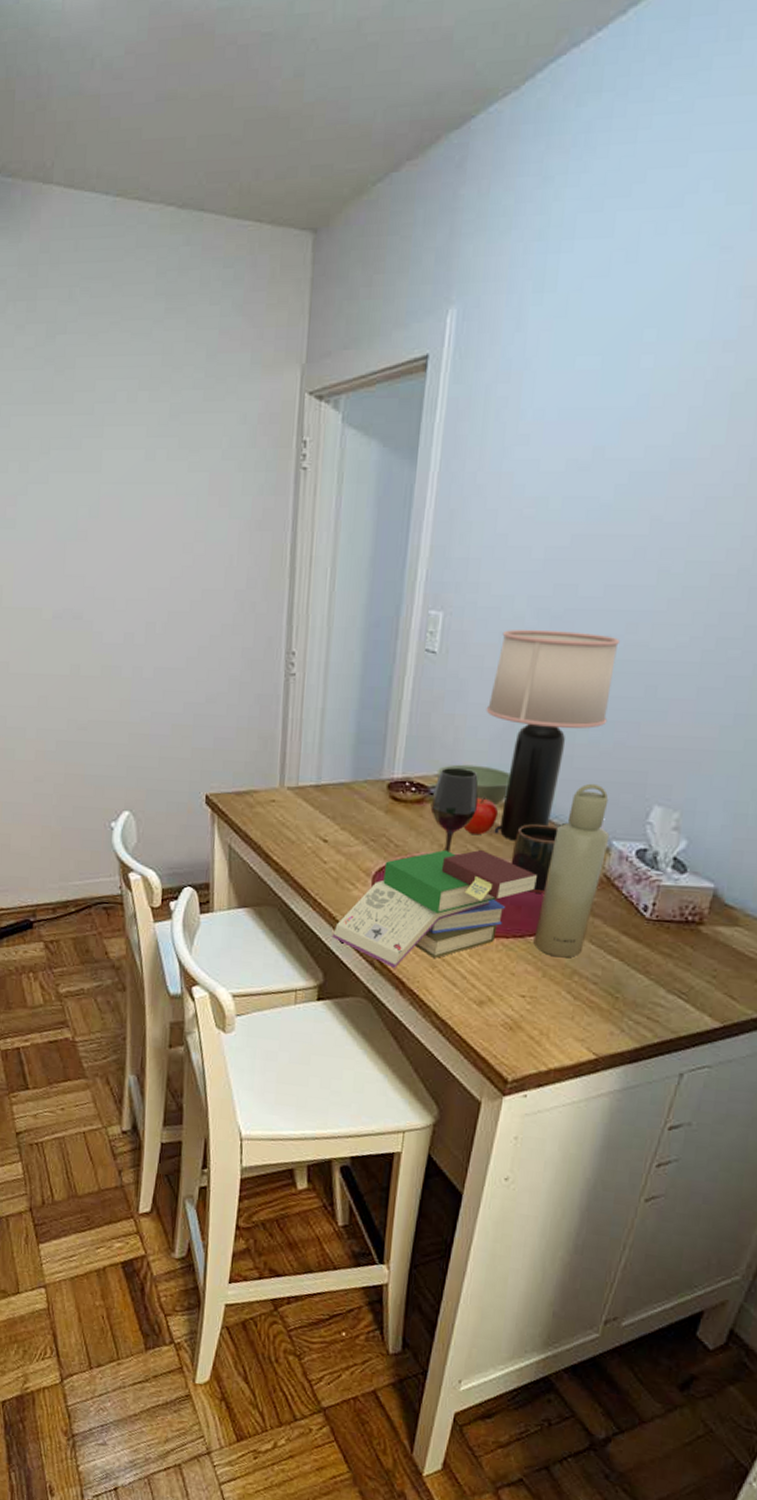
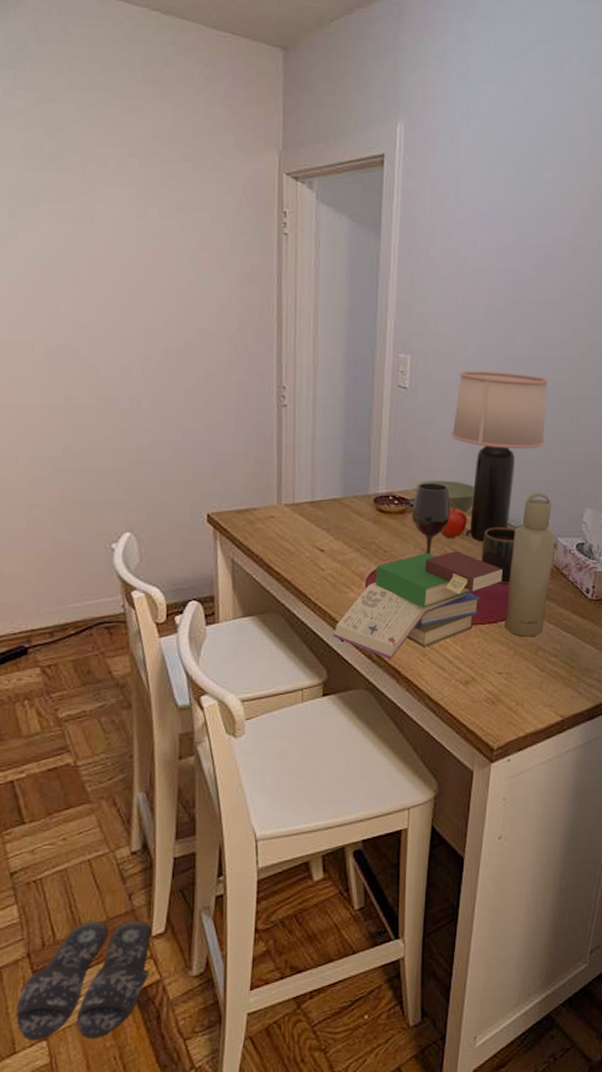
slippers: none [19,1189,137,1296] -> present [15,920,150,1040]

